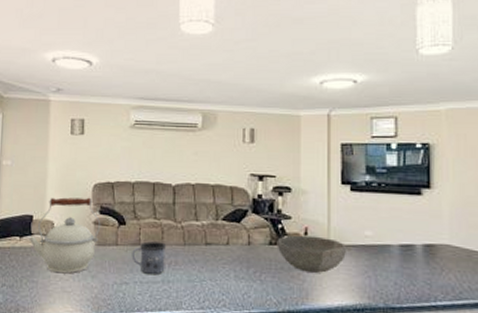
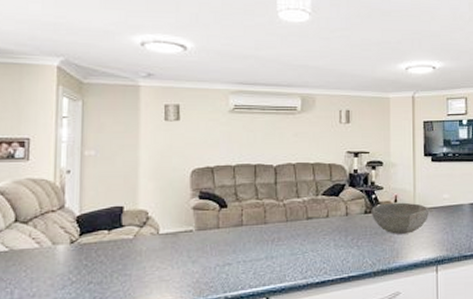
kettle: present [29,197,101,274] -> none [119,183,201,263]
mug: present [131,241,167,274] -> none [234,221,270,252]

